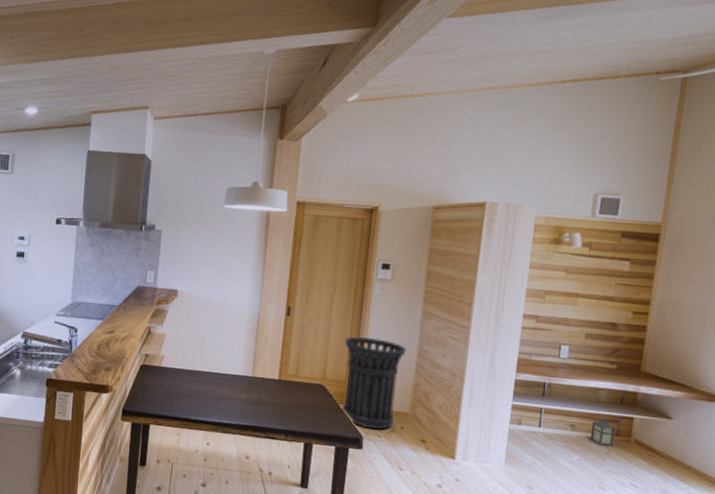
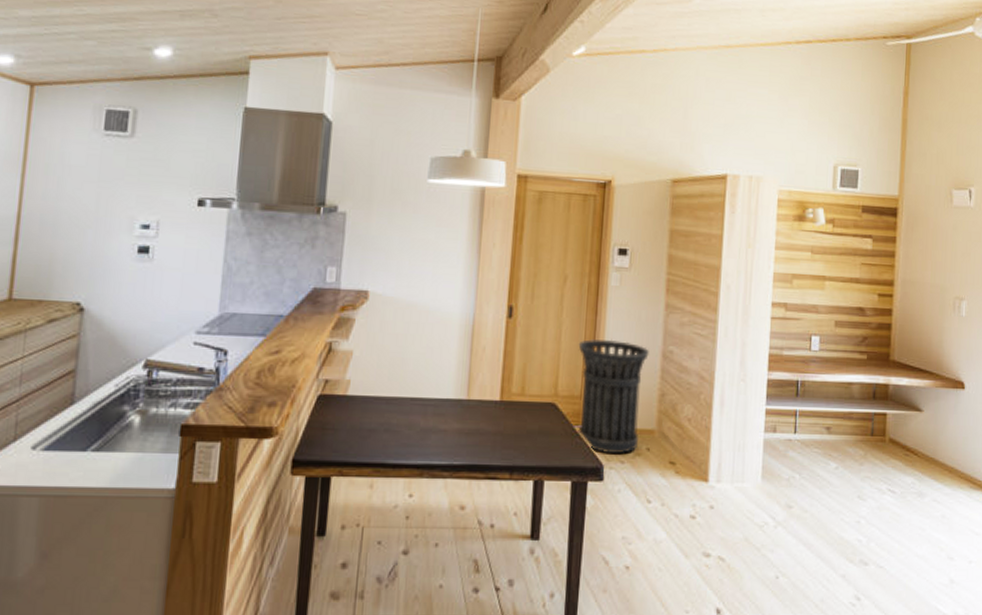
lantern: present [588,414,615,447] -> none [845,411,870,449]

